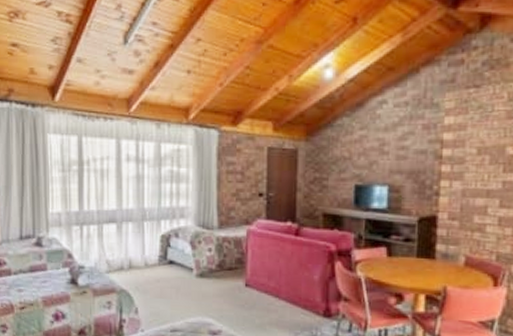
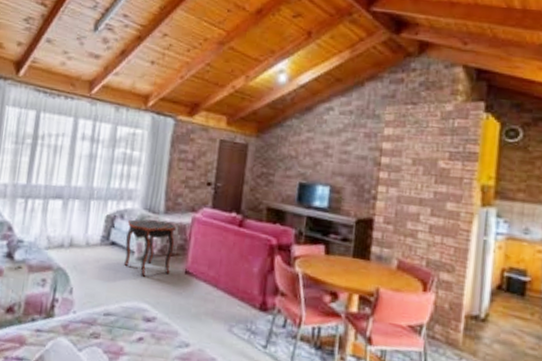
side table: none [183,236,232,293] -> present [123,219,177,277]

